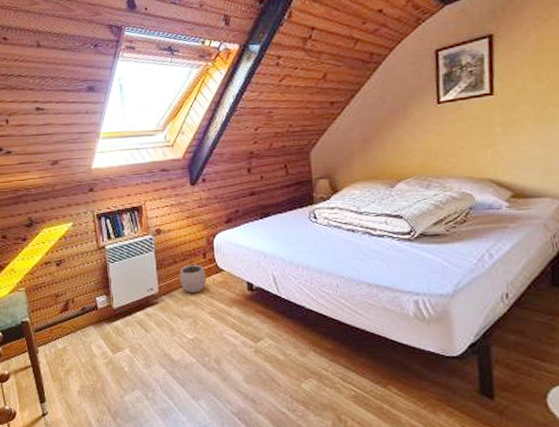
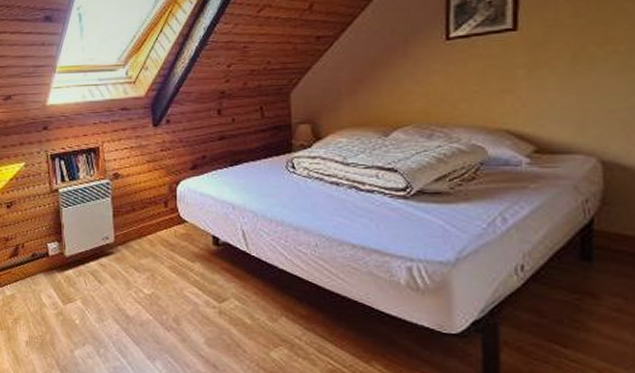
plant pot: present [179,259,207,293] -> none [137,207,167,244]

